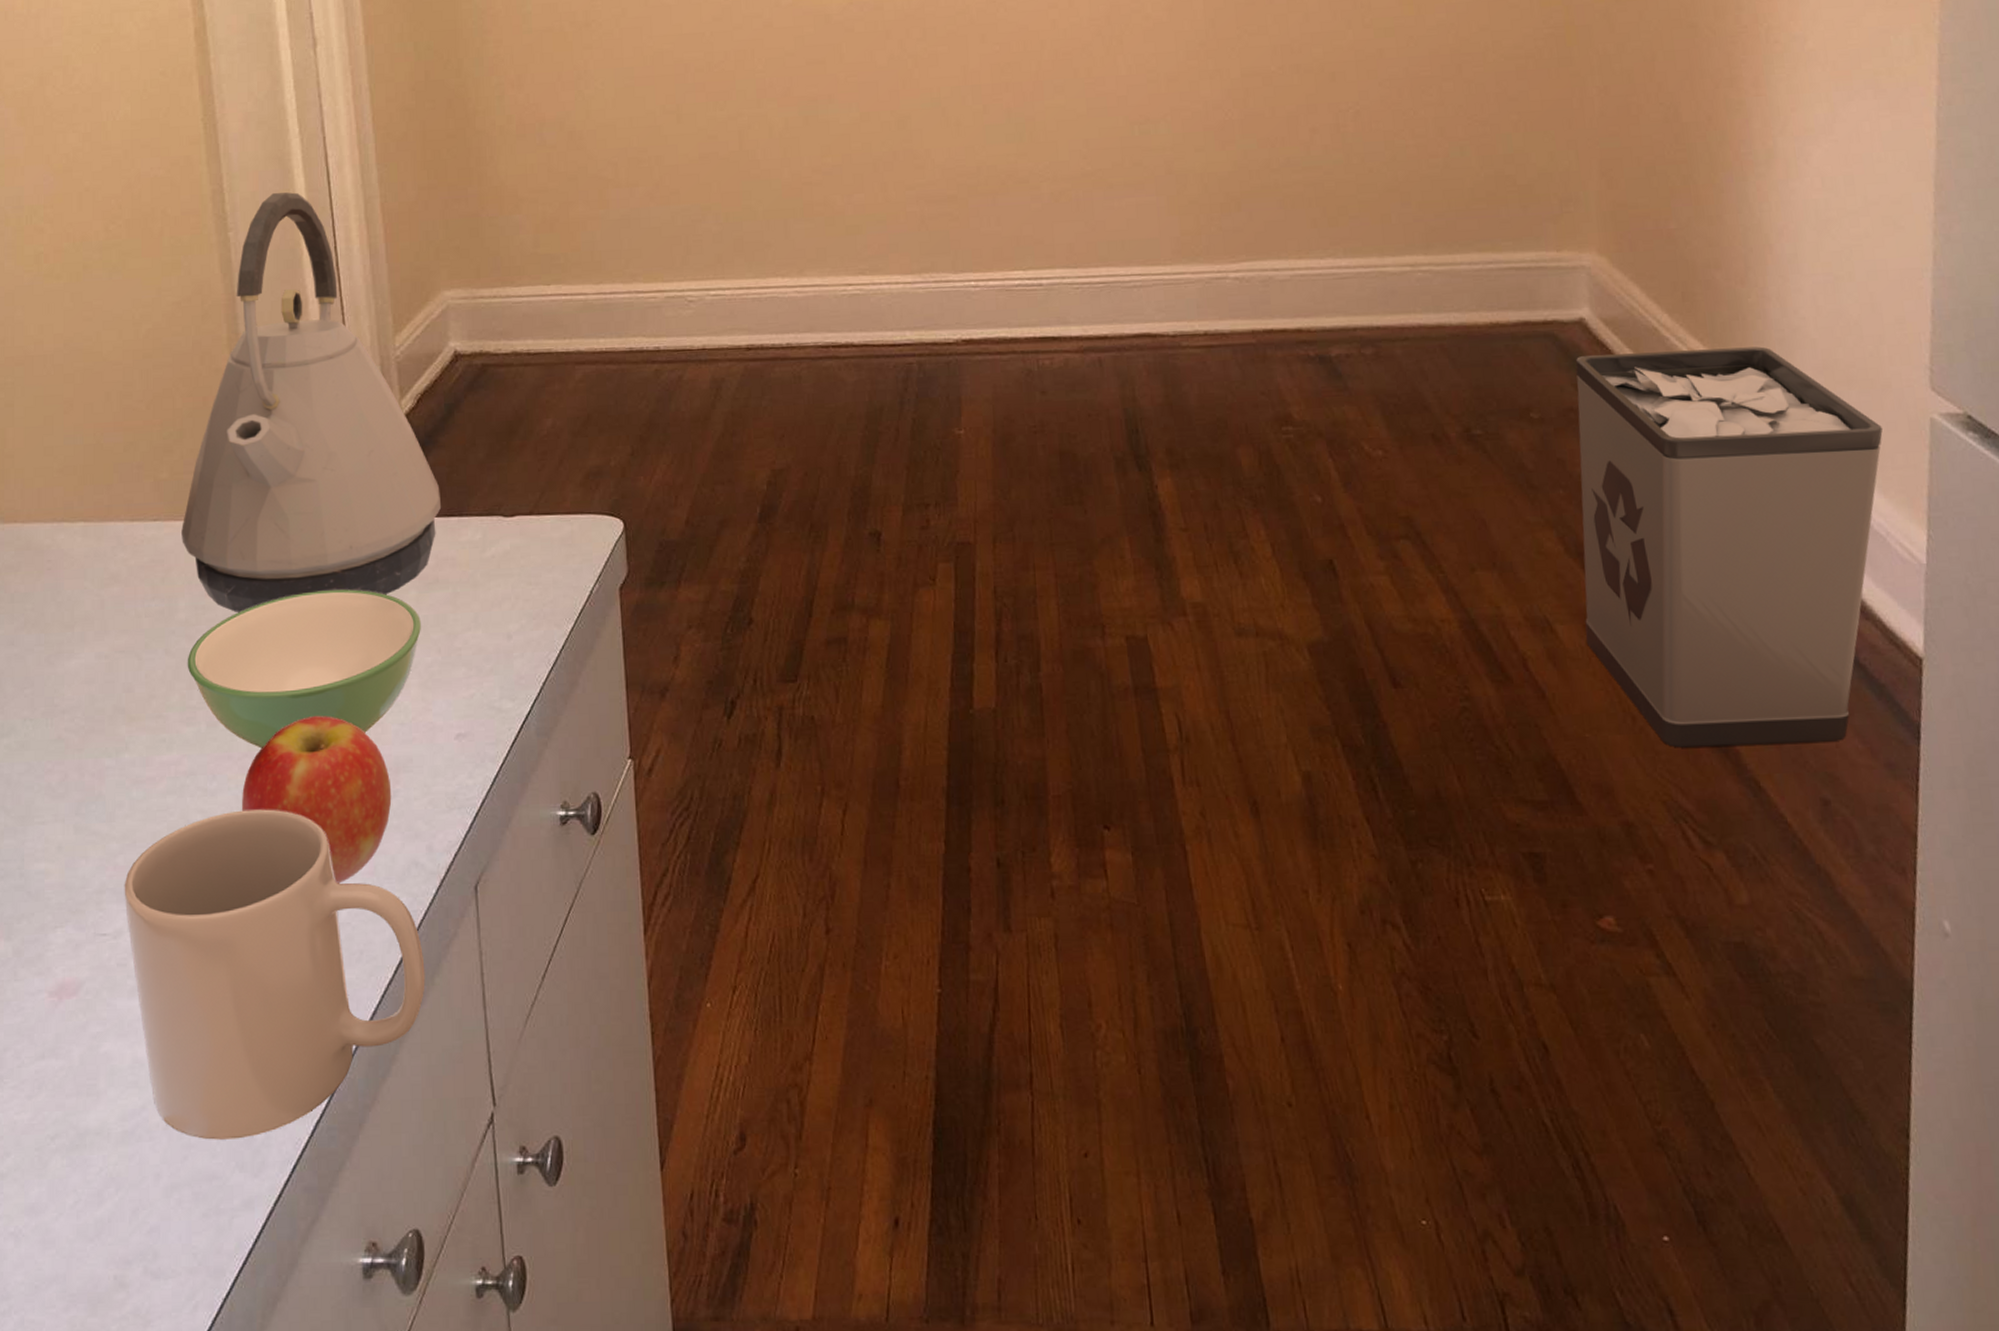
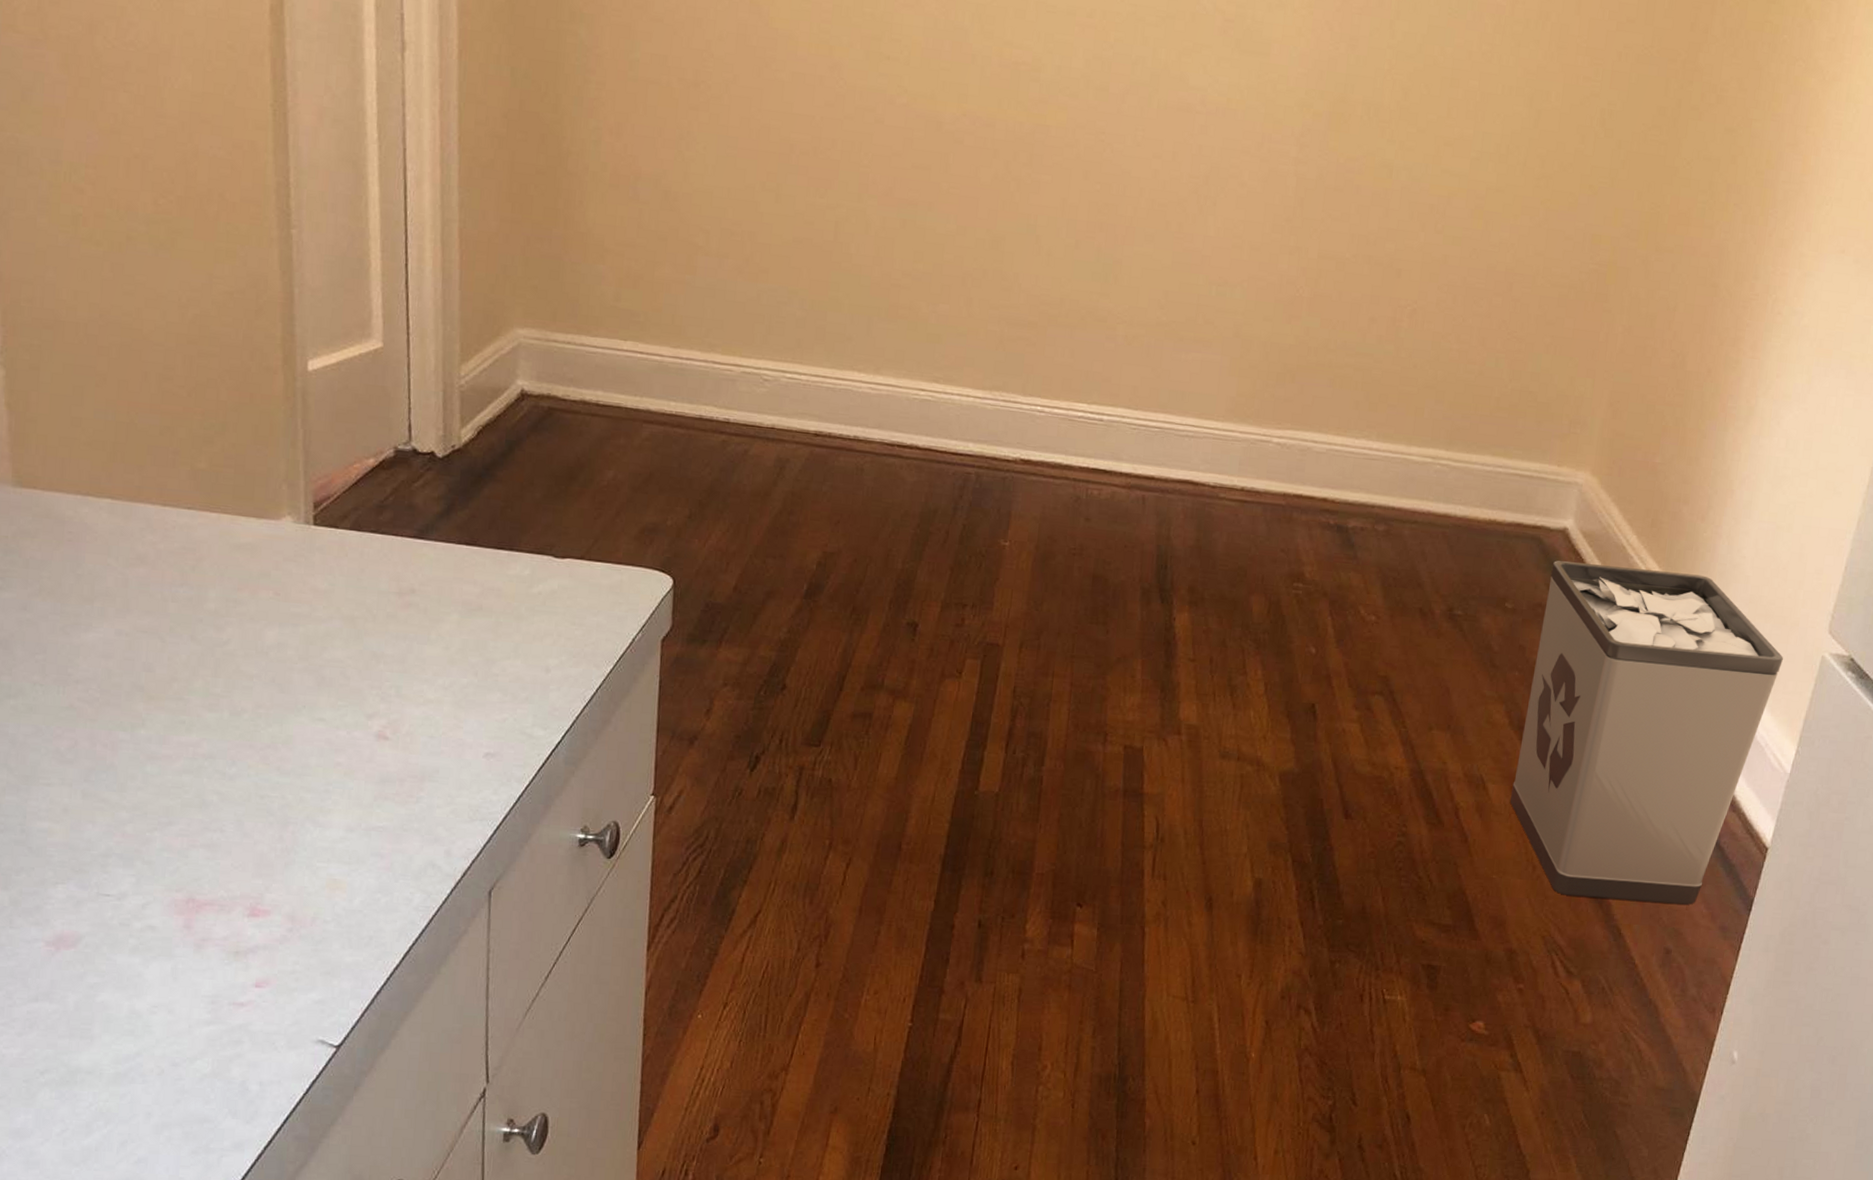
mug: present [124,809,425,1140] -> none [131,796,433,1090]
kettle: present [181,192,442,613] -> none [216,196,493,615]
bowl: present [187,589,422,748] -> none [213,600,461,742]
fruit: present [241,716,392,884] -> none [259,718,415,875]

